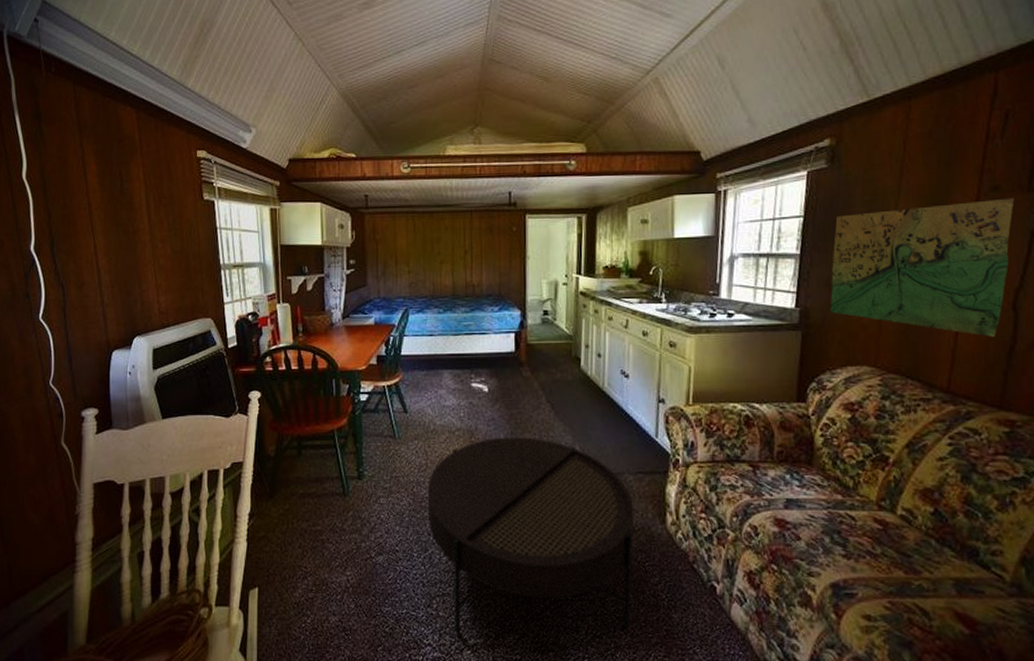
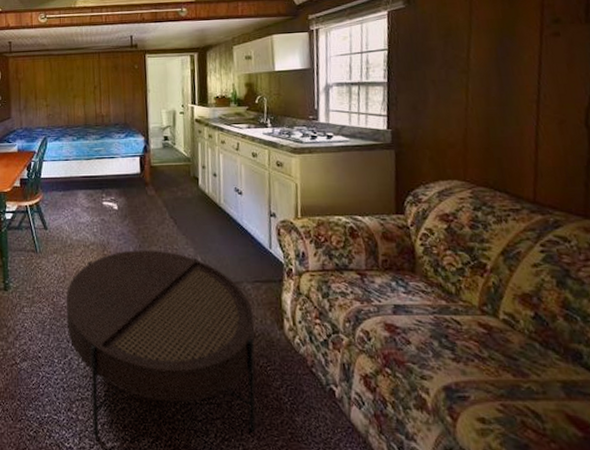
map: present [829,198,1015,337] -> none [416,29,577,152]

